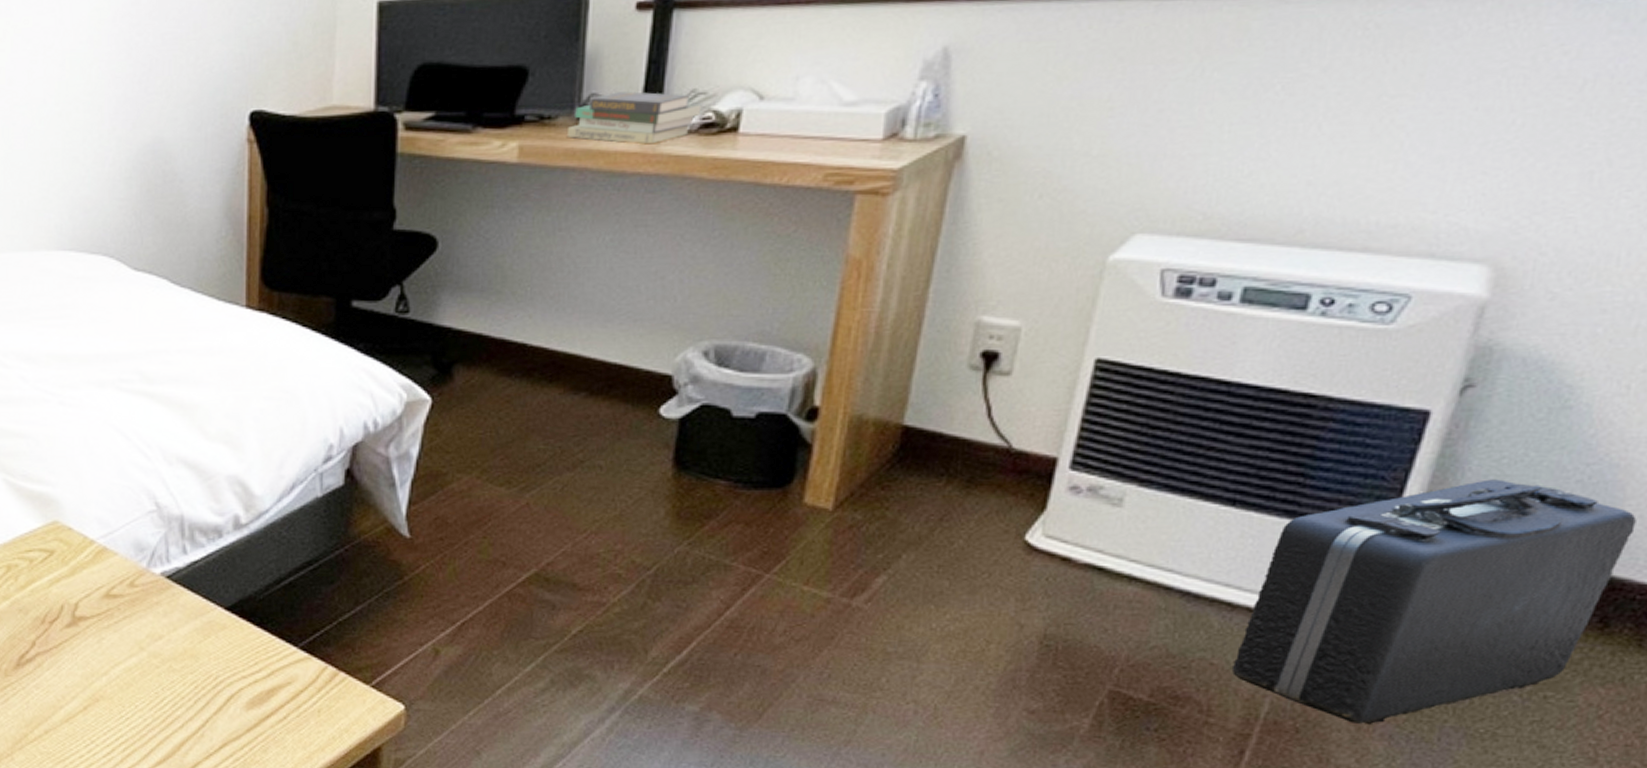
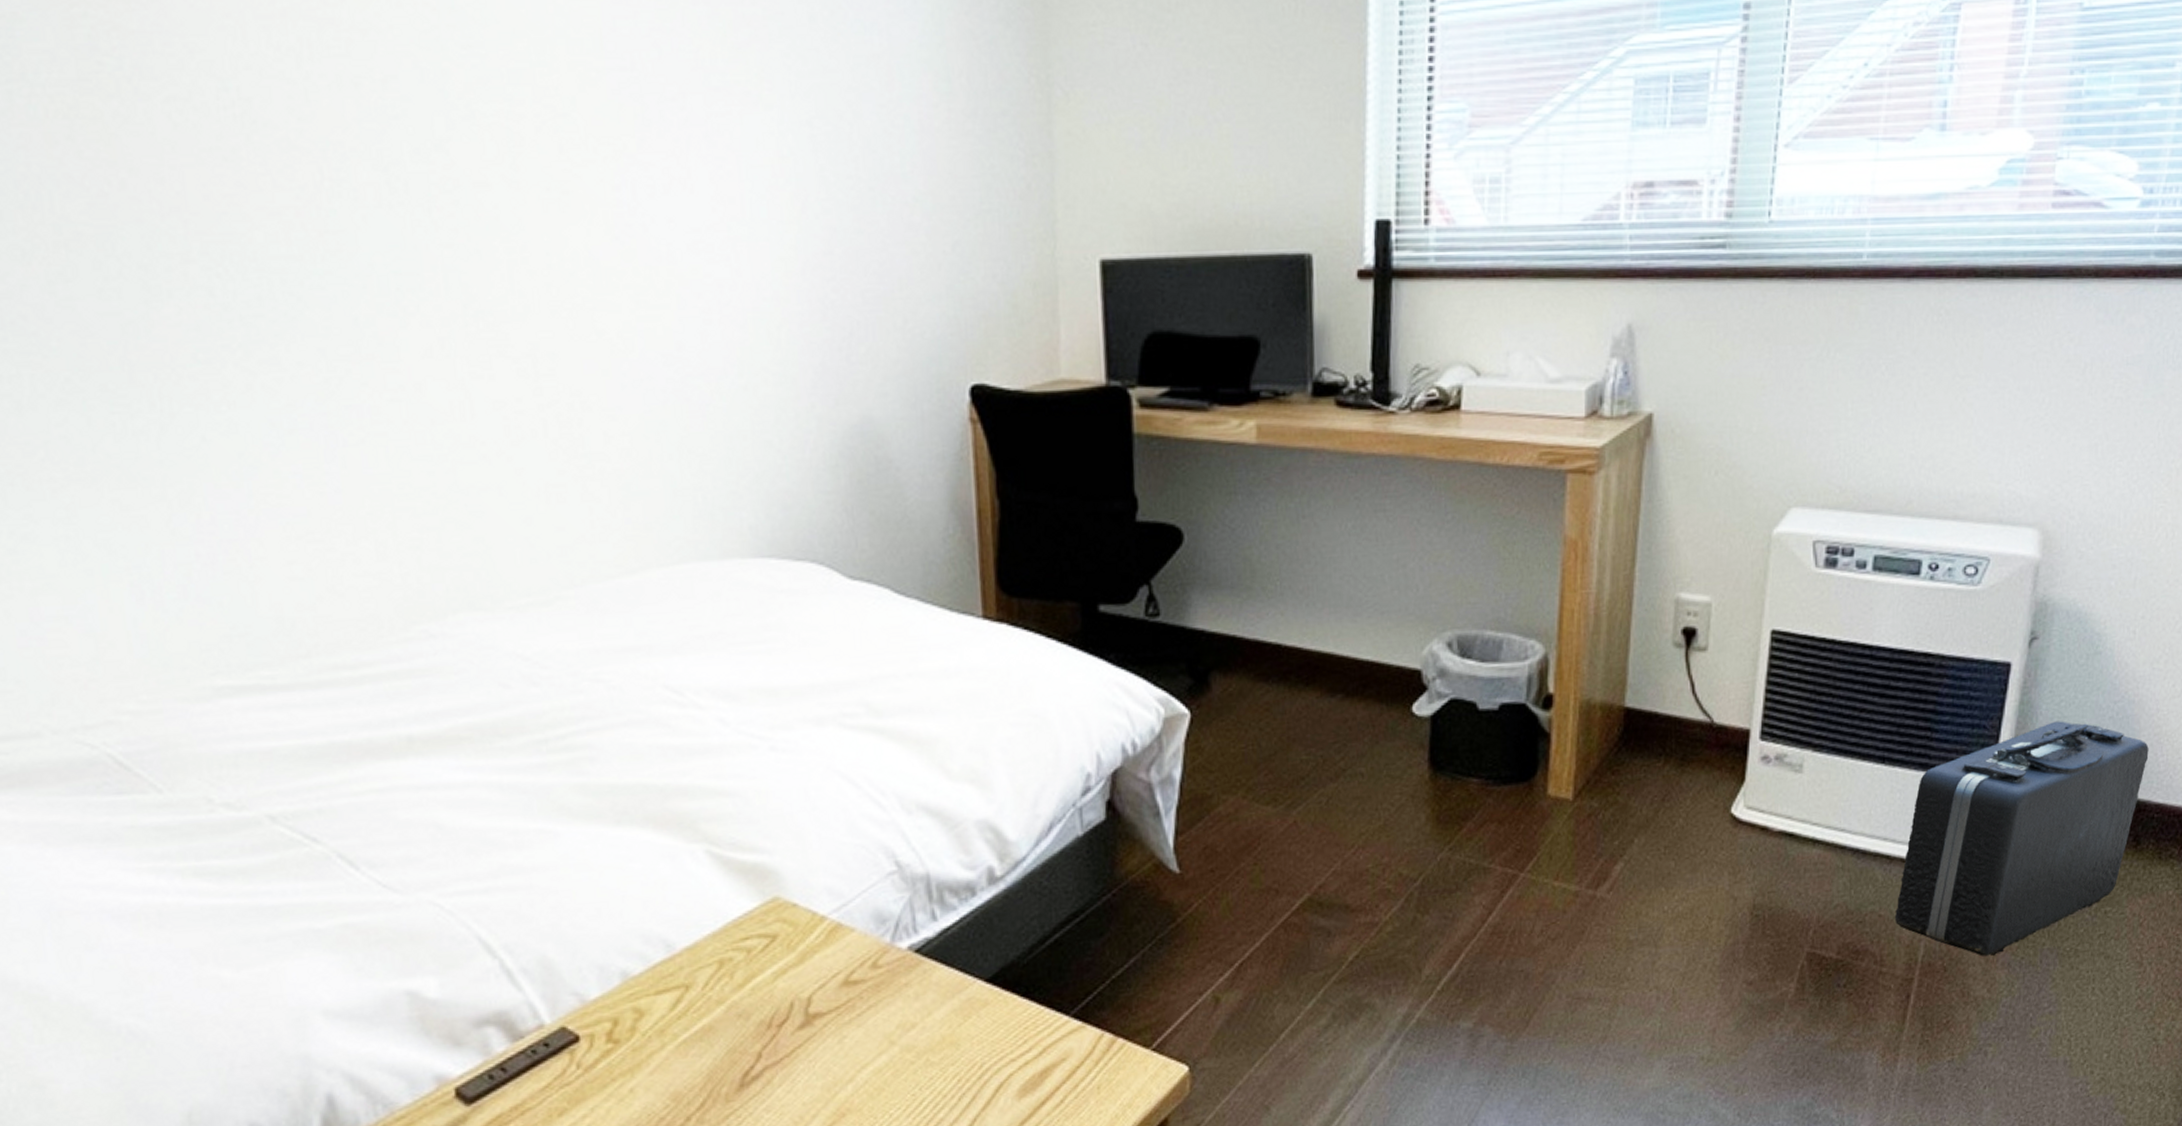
books: present [566,91,702,145] -> none [1302,366,1426,423]

